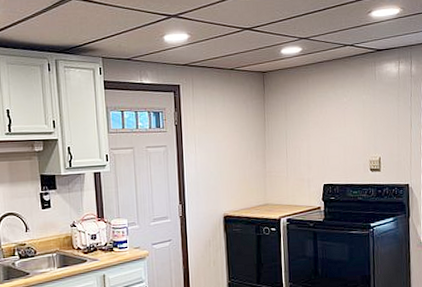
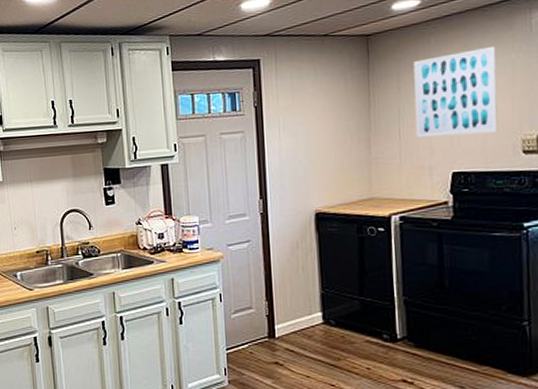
wall art: none [296,88,354,156] -> present [413,45,499,138]

